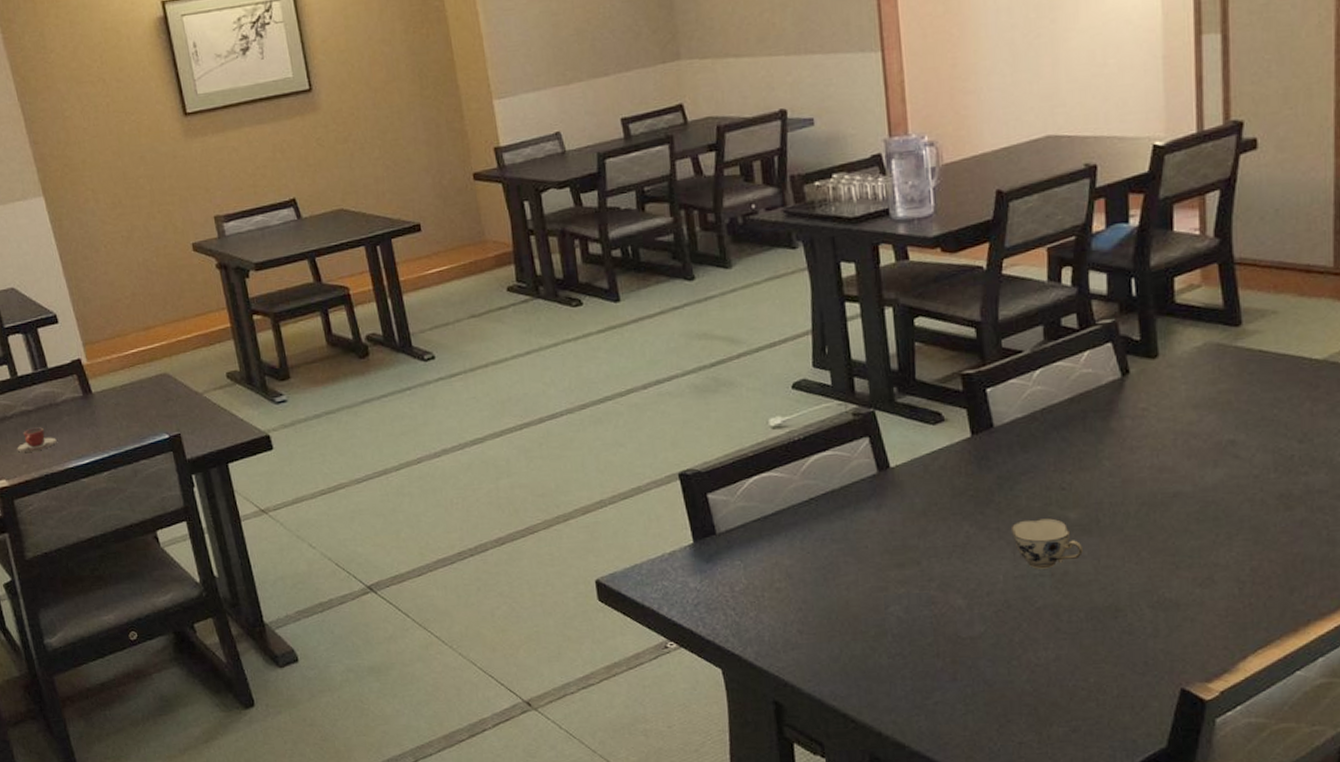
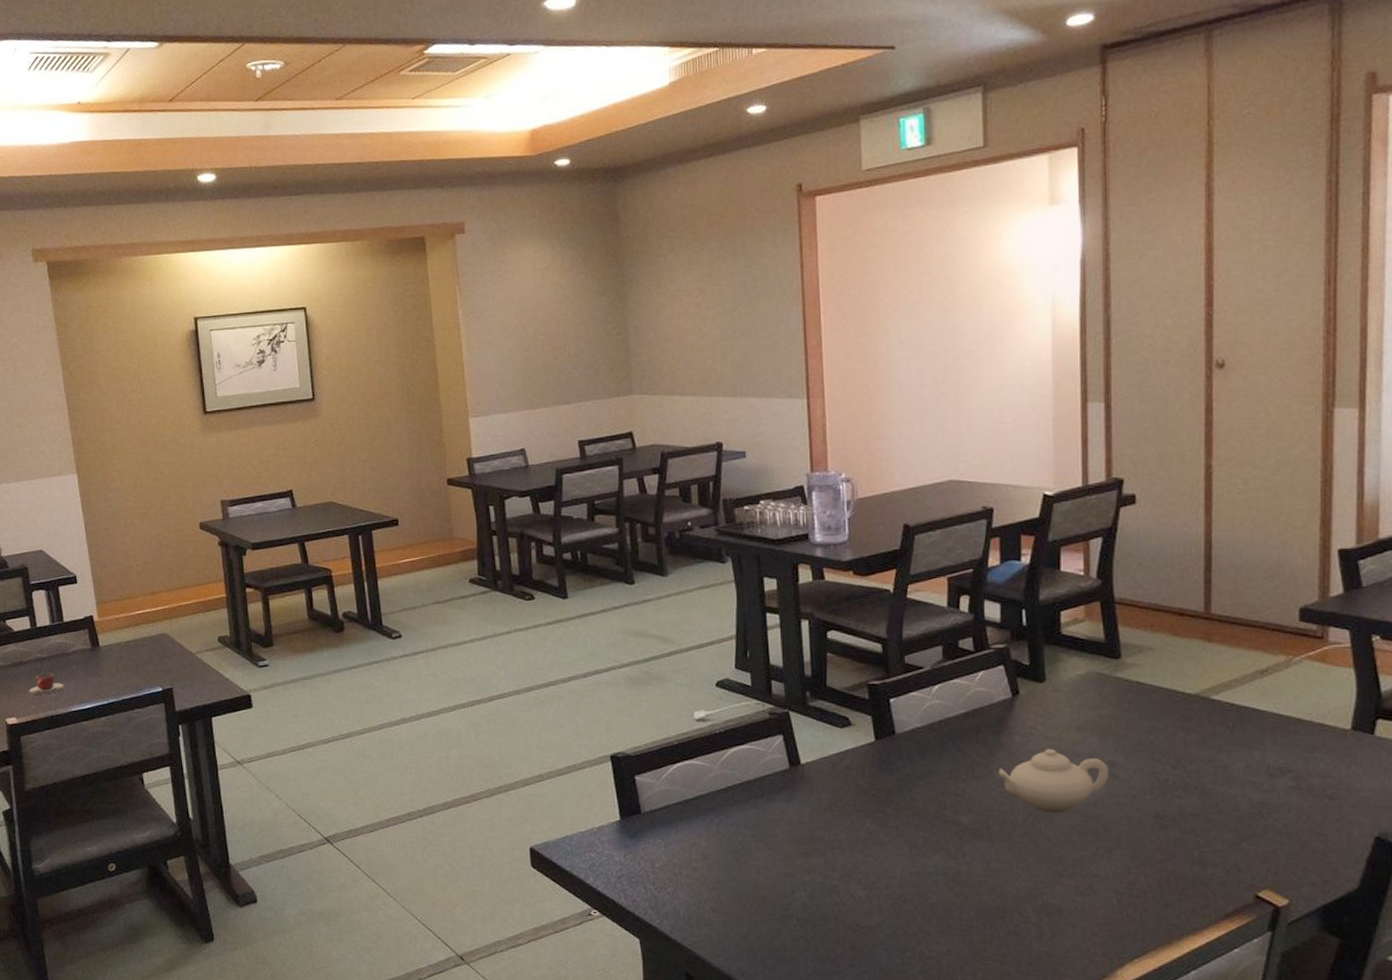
teacup: present [1010,517,1083,569] -> none [908,820,974,868]
teapot: none [1108,431,1229,501] -> present [999,749,1109,813]

